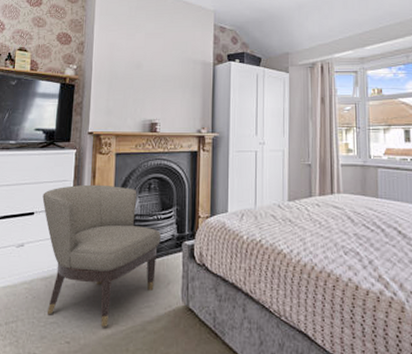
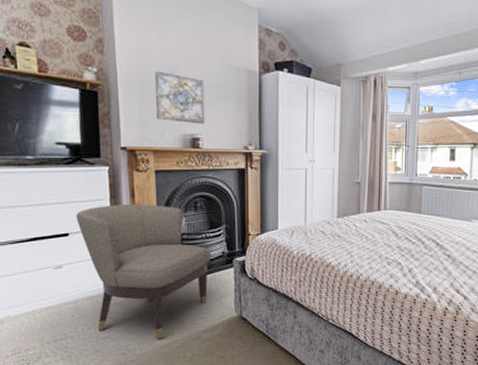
wall art: none [121,66,165,111] -> present [154,71,205,124]

